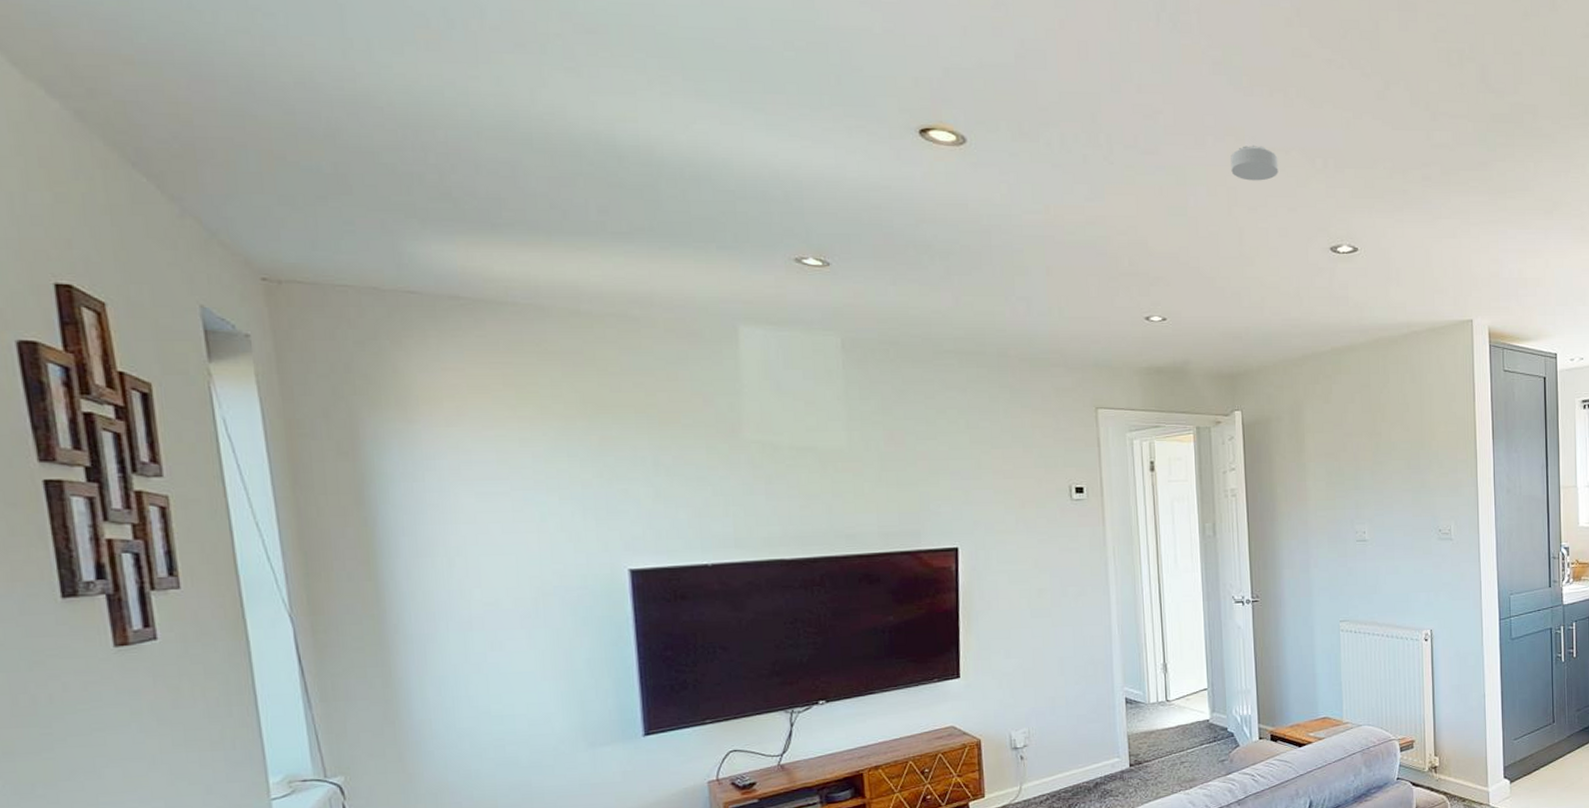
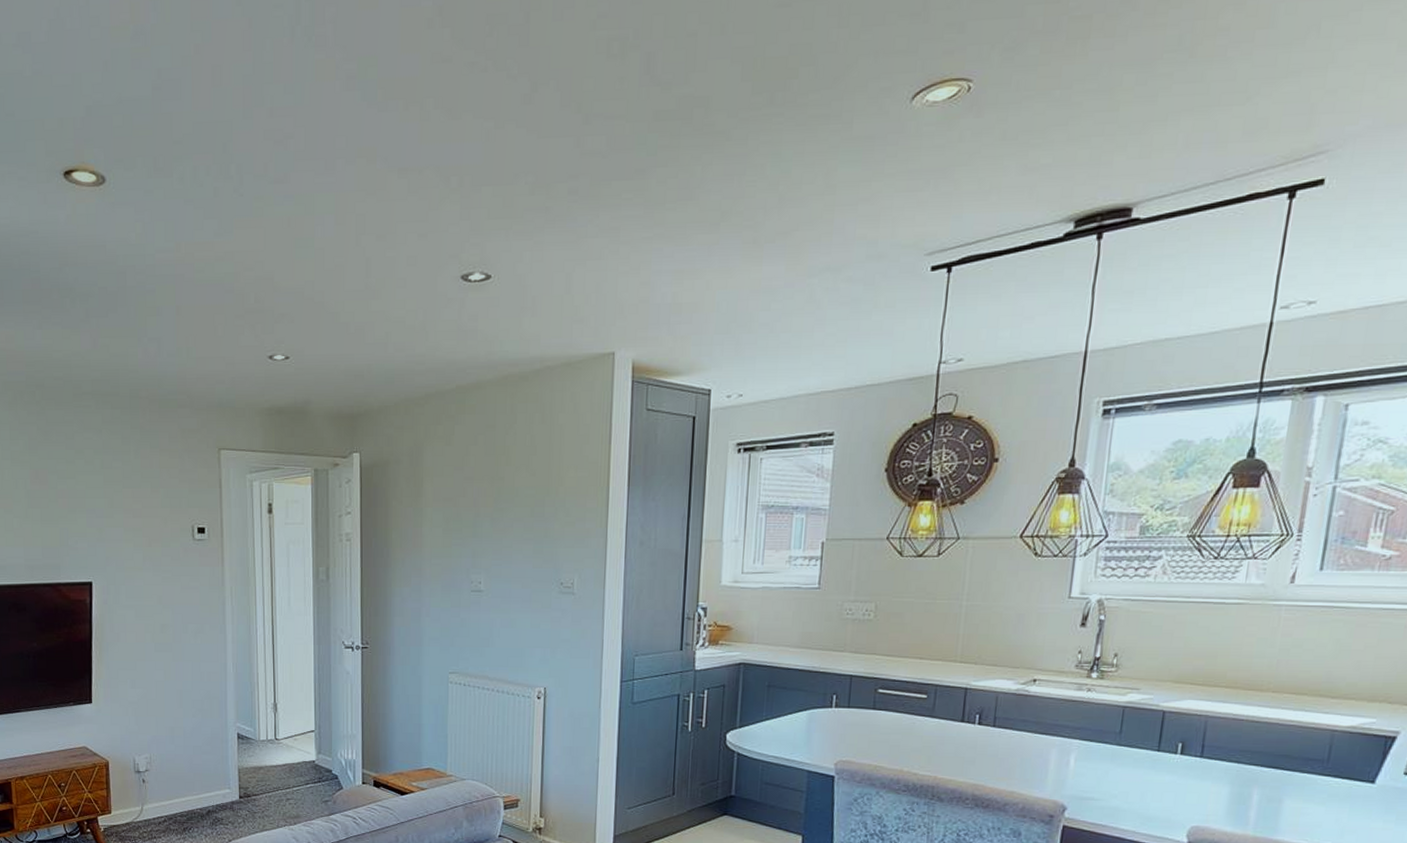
smoke detector: present [1231,144,1279,181] -> none [361,165,410,206]

